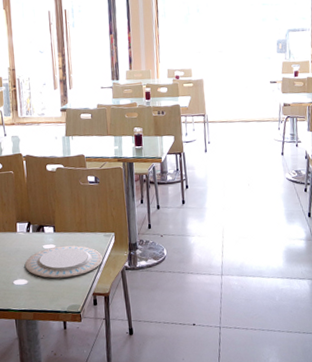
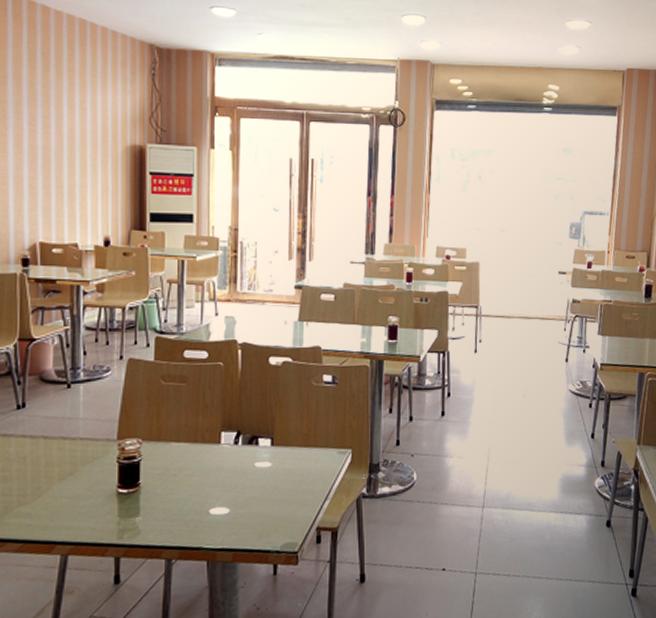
plate: present [25,245,103,279] -> none [228,463,334,507]

